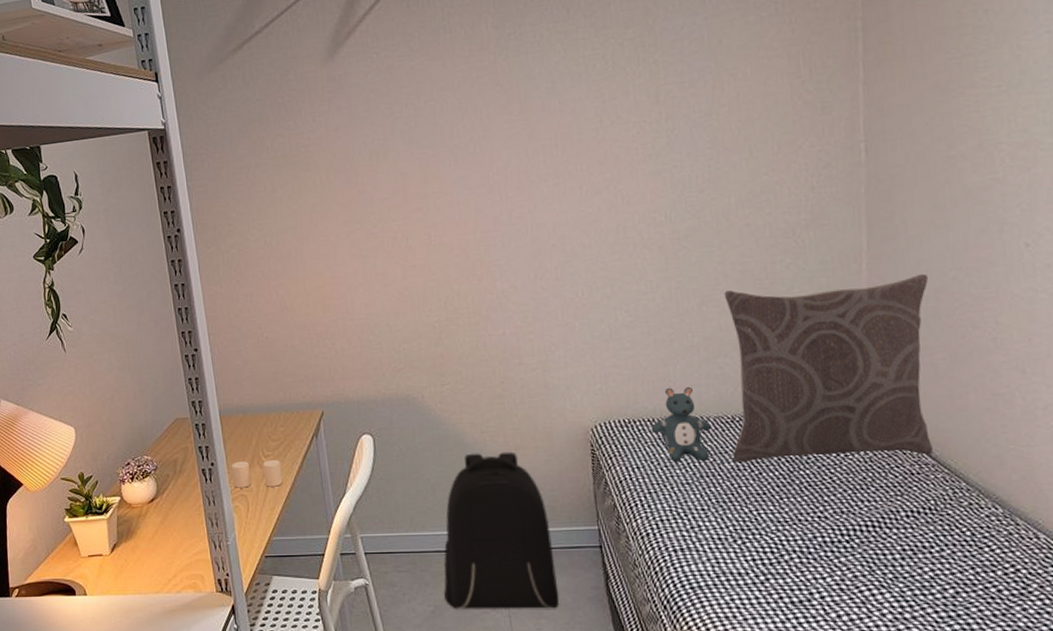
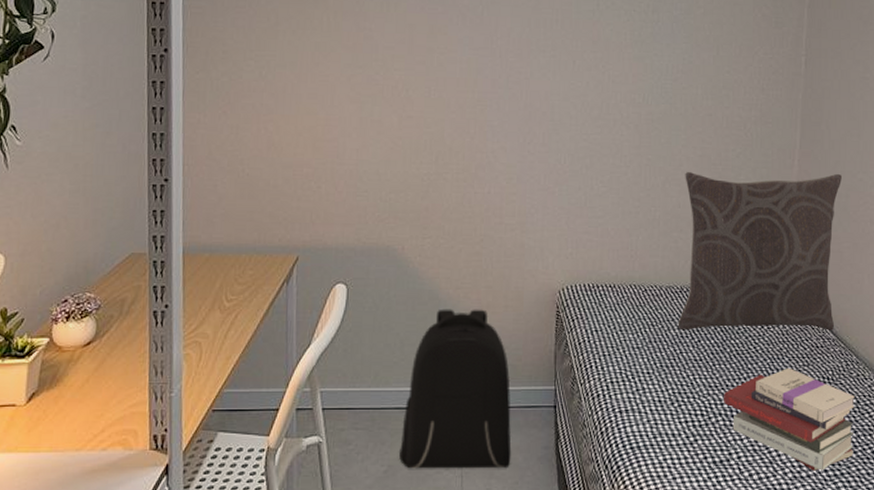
candle: present [232,460,283,488] -> none [188,305,245,334]
stuffed animal: present [651,386,711,463] -> none [611,256,663,328]
books: none [796,498,972,612] -> present [724,367,855,471]

